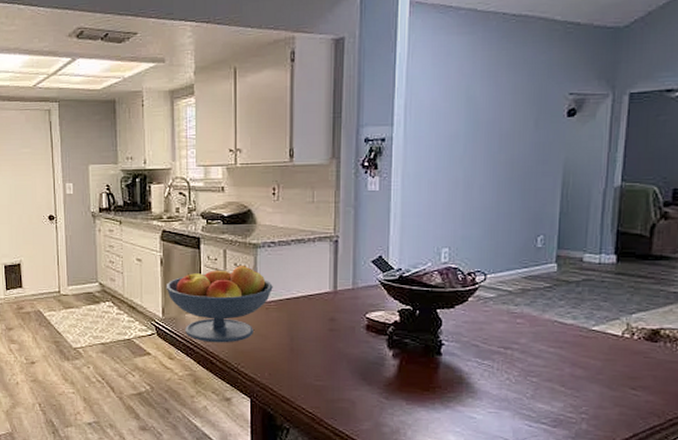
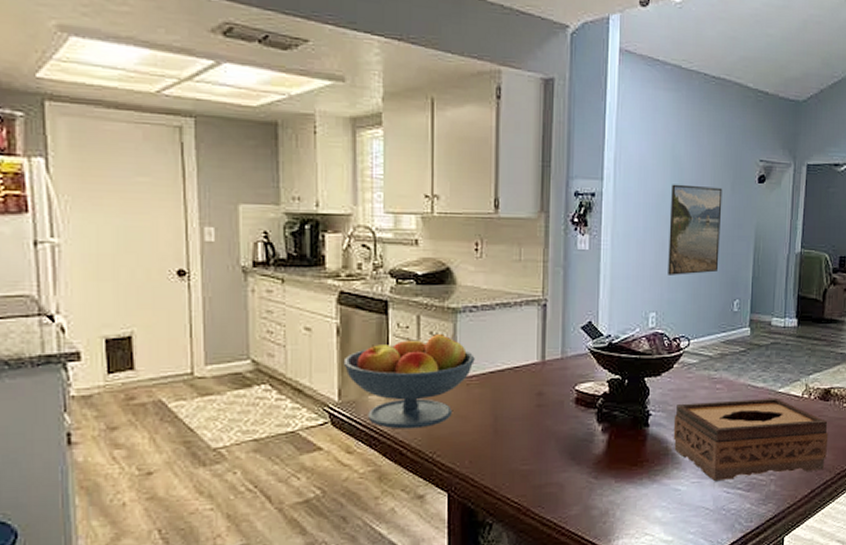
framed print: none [462,124,524,212] -> present [668,184,723,275]
tissue box: none [468,335,657,414] -> present [673,397,829,481]

